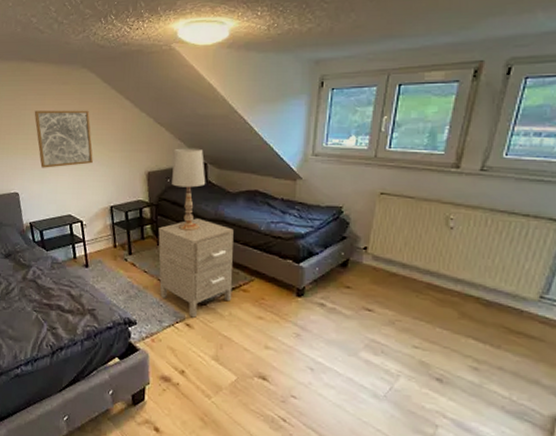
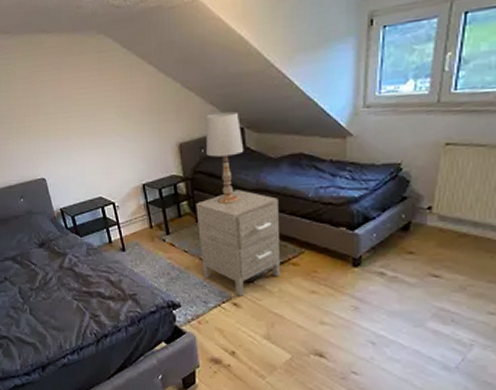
wall art: present [34,110,93,168] -> none [52,81,119,150]

